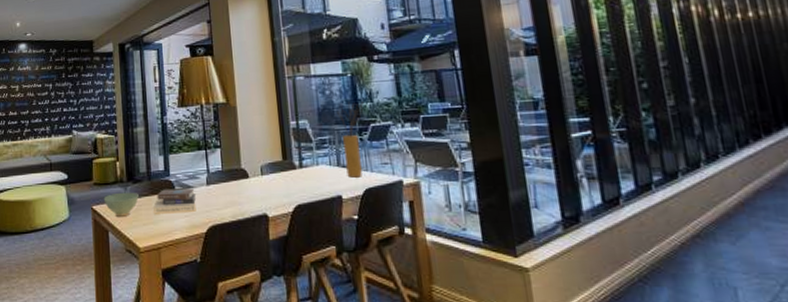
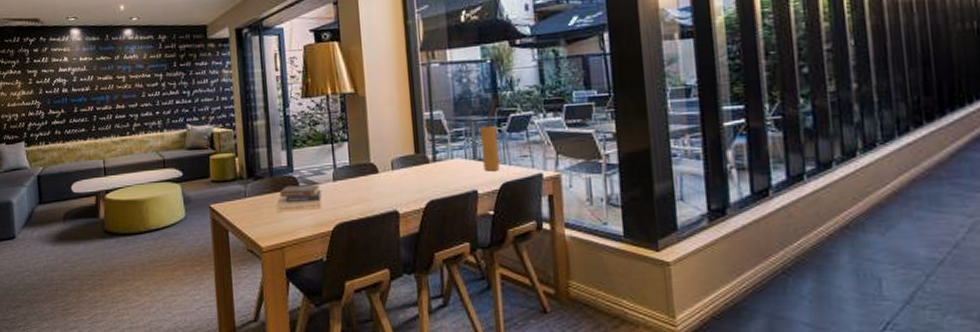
bowl: present [103,192,139,217] -> none [222,189,260,215]

